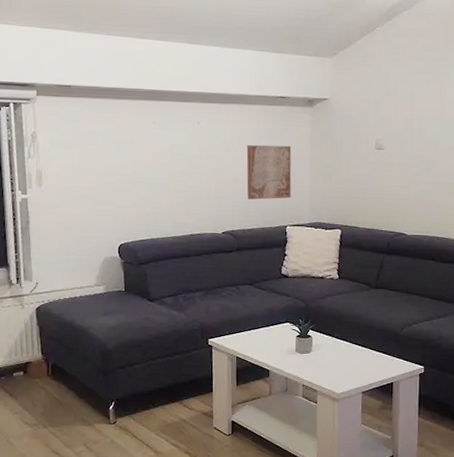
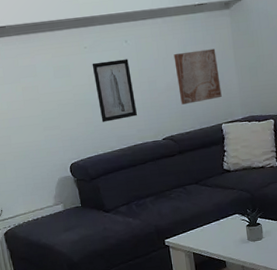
wall art: none [158,140,200,205] -> present [92,59,138,122]

